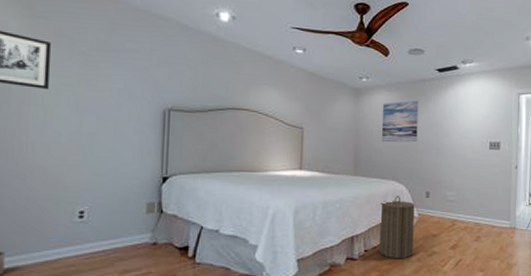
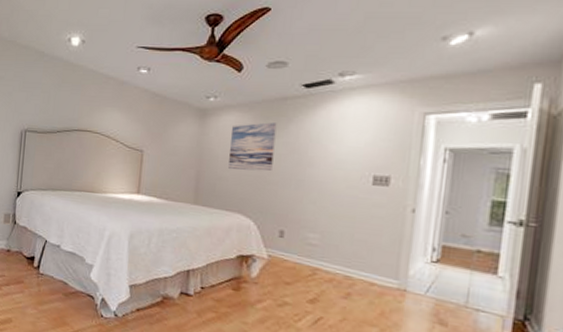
laundry hamper: present [379,196,415,259] -> none [217,231,265,305]

